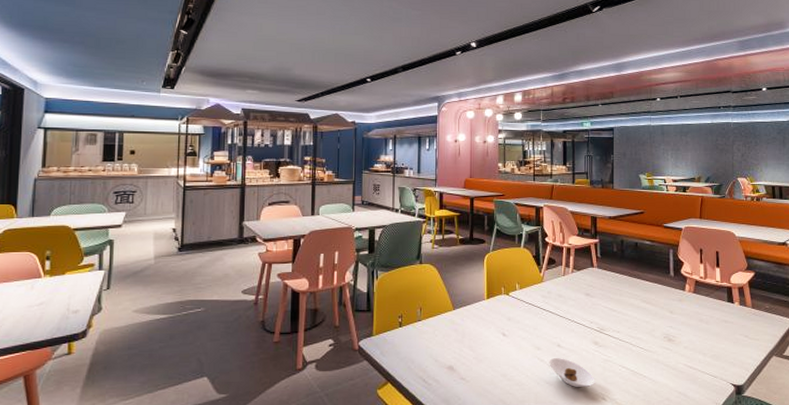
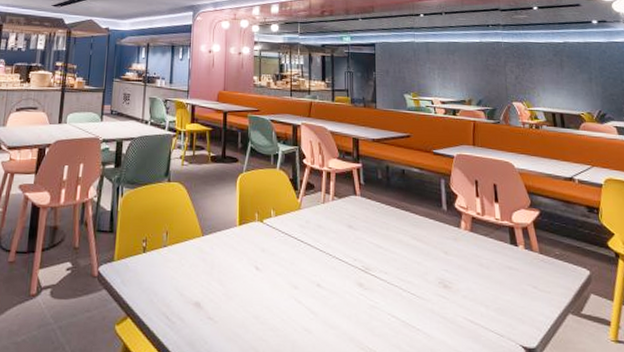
saucer: present [549,357,595,388] -> none [307,299,361,339]

